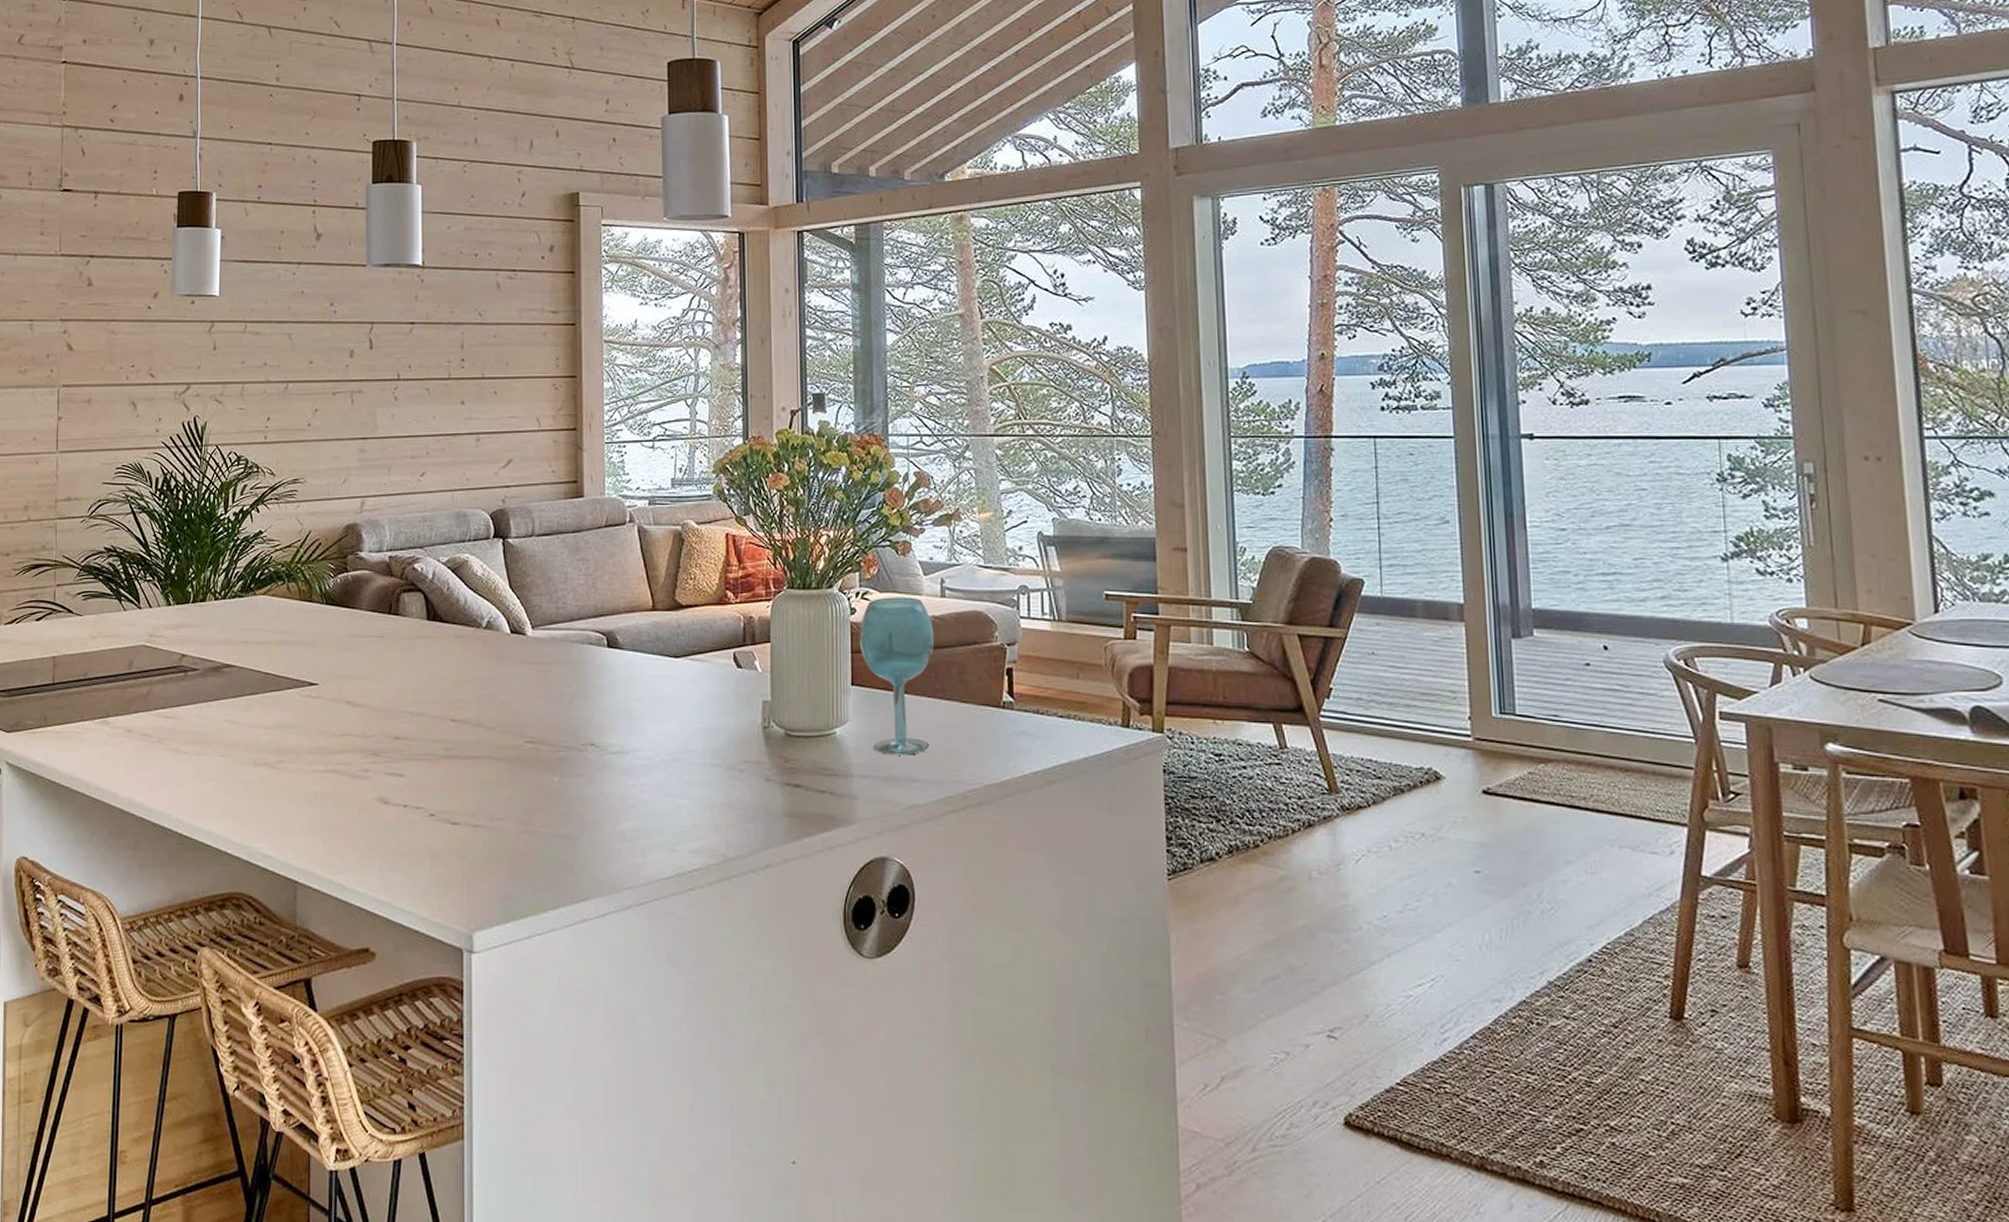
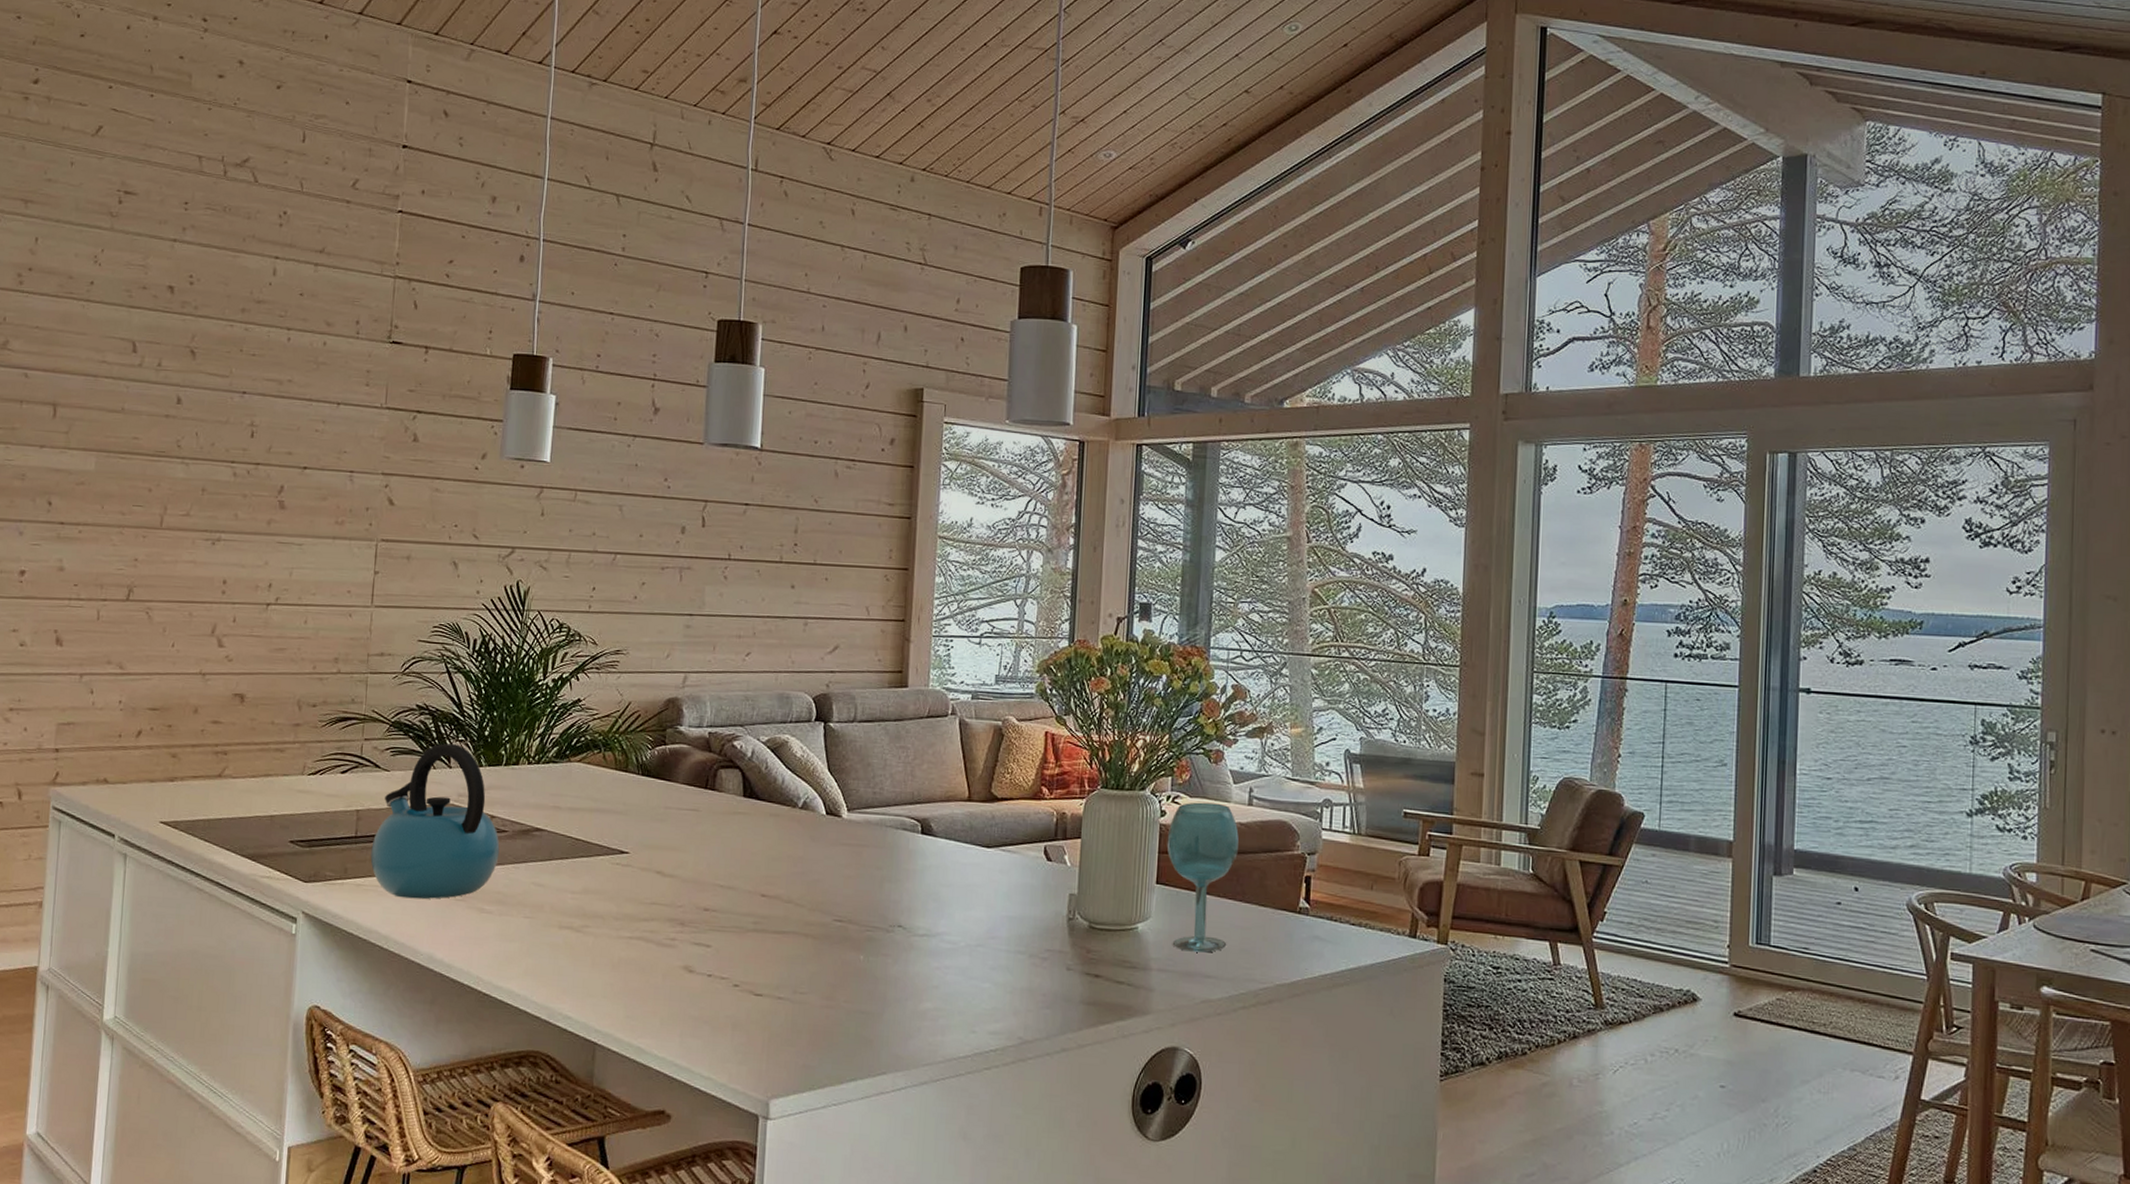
kettle: none [68,584,192,743] -> present [370,743,500,900]

